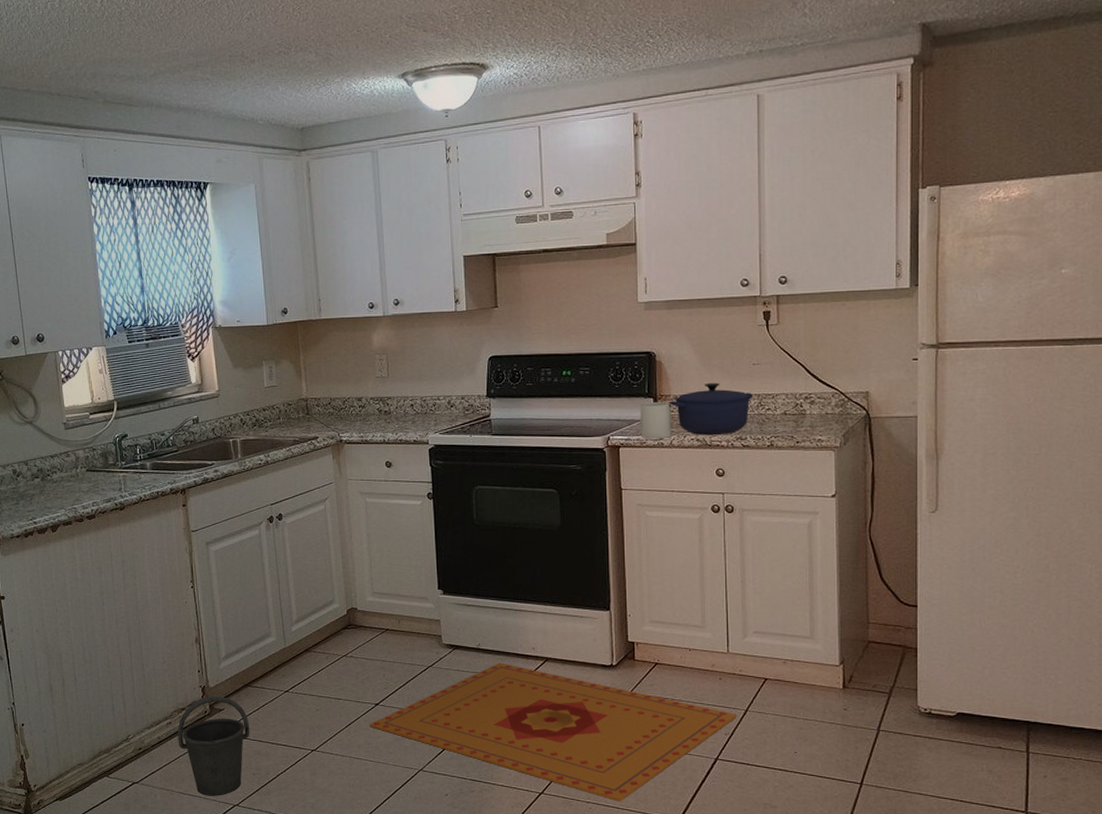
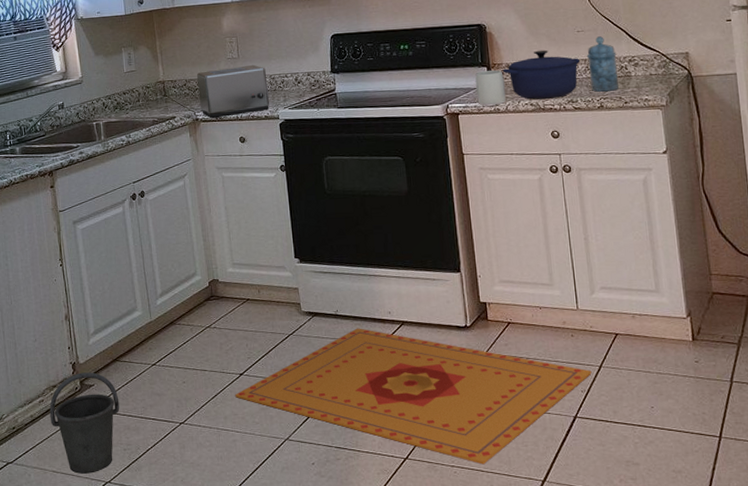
toaster: none [342,384,419,441] -> present [196,64,269,119]
canister: none [760,370,793,430] -> present [586,36,620,92]

